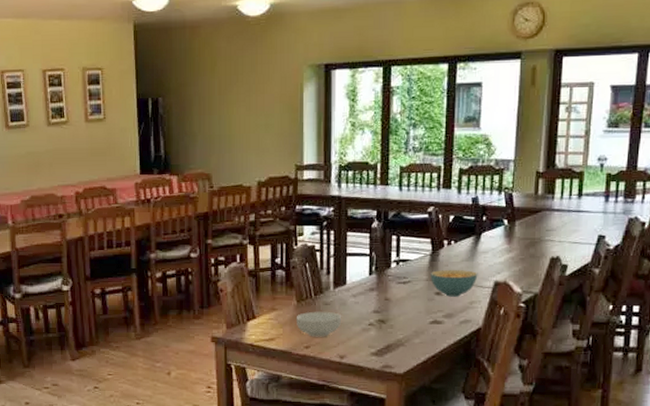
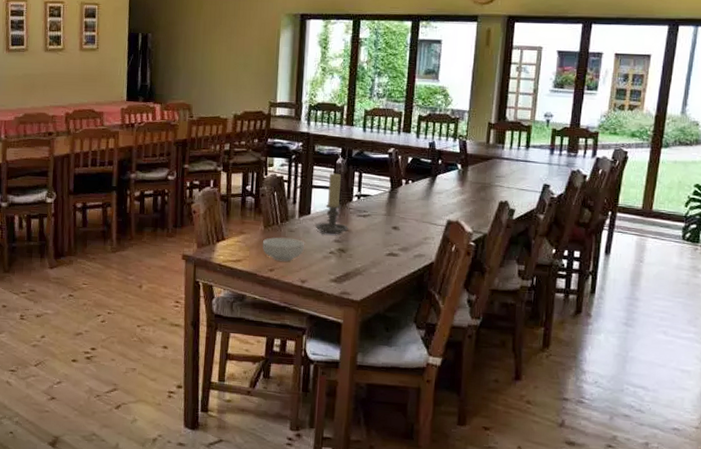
candle holder: none [352,238,388,305] -> present [315,173,349,234]
cereal bowl: present [431,269,478,297] -> none [389,206,433,232]

